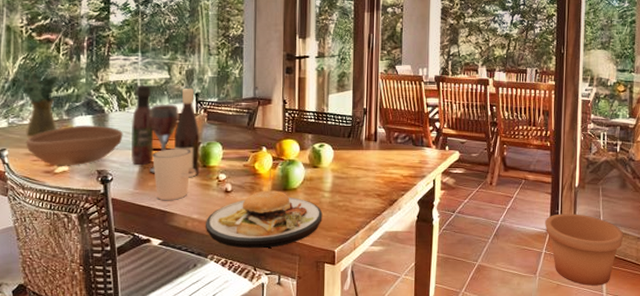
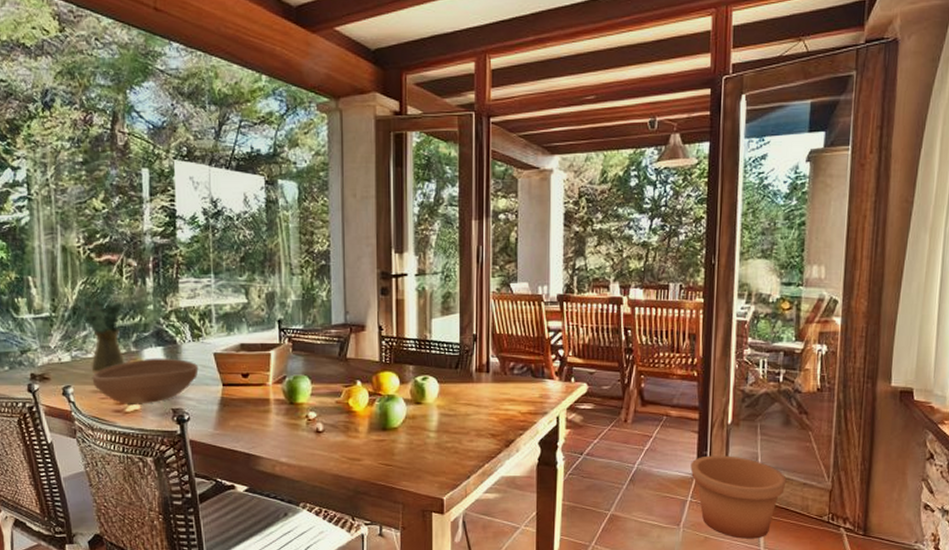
wine bottle: present [131,84,154,165] -> none [207,310,234,402]
cup: present [149,104,179,173] -> none [226,332,260,411]
cup: present [152,147,197,201] -> none [232,382,283,443]
bottle: present [174,88,200,177] -> none [256,313,286,415]
plate: present [206,171,323,249] -> none [296,408,428,496]

